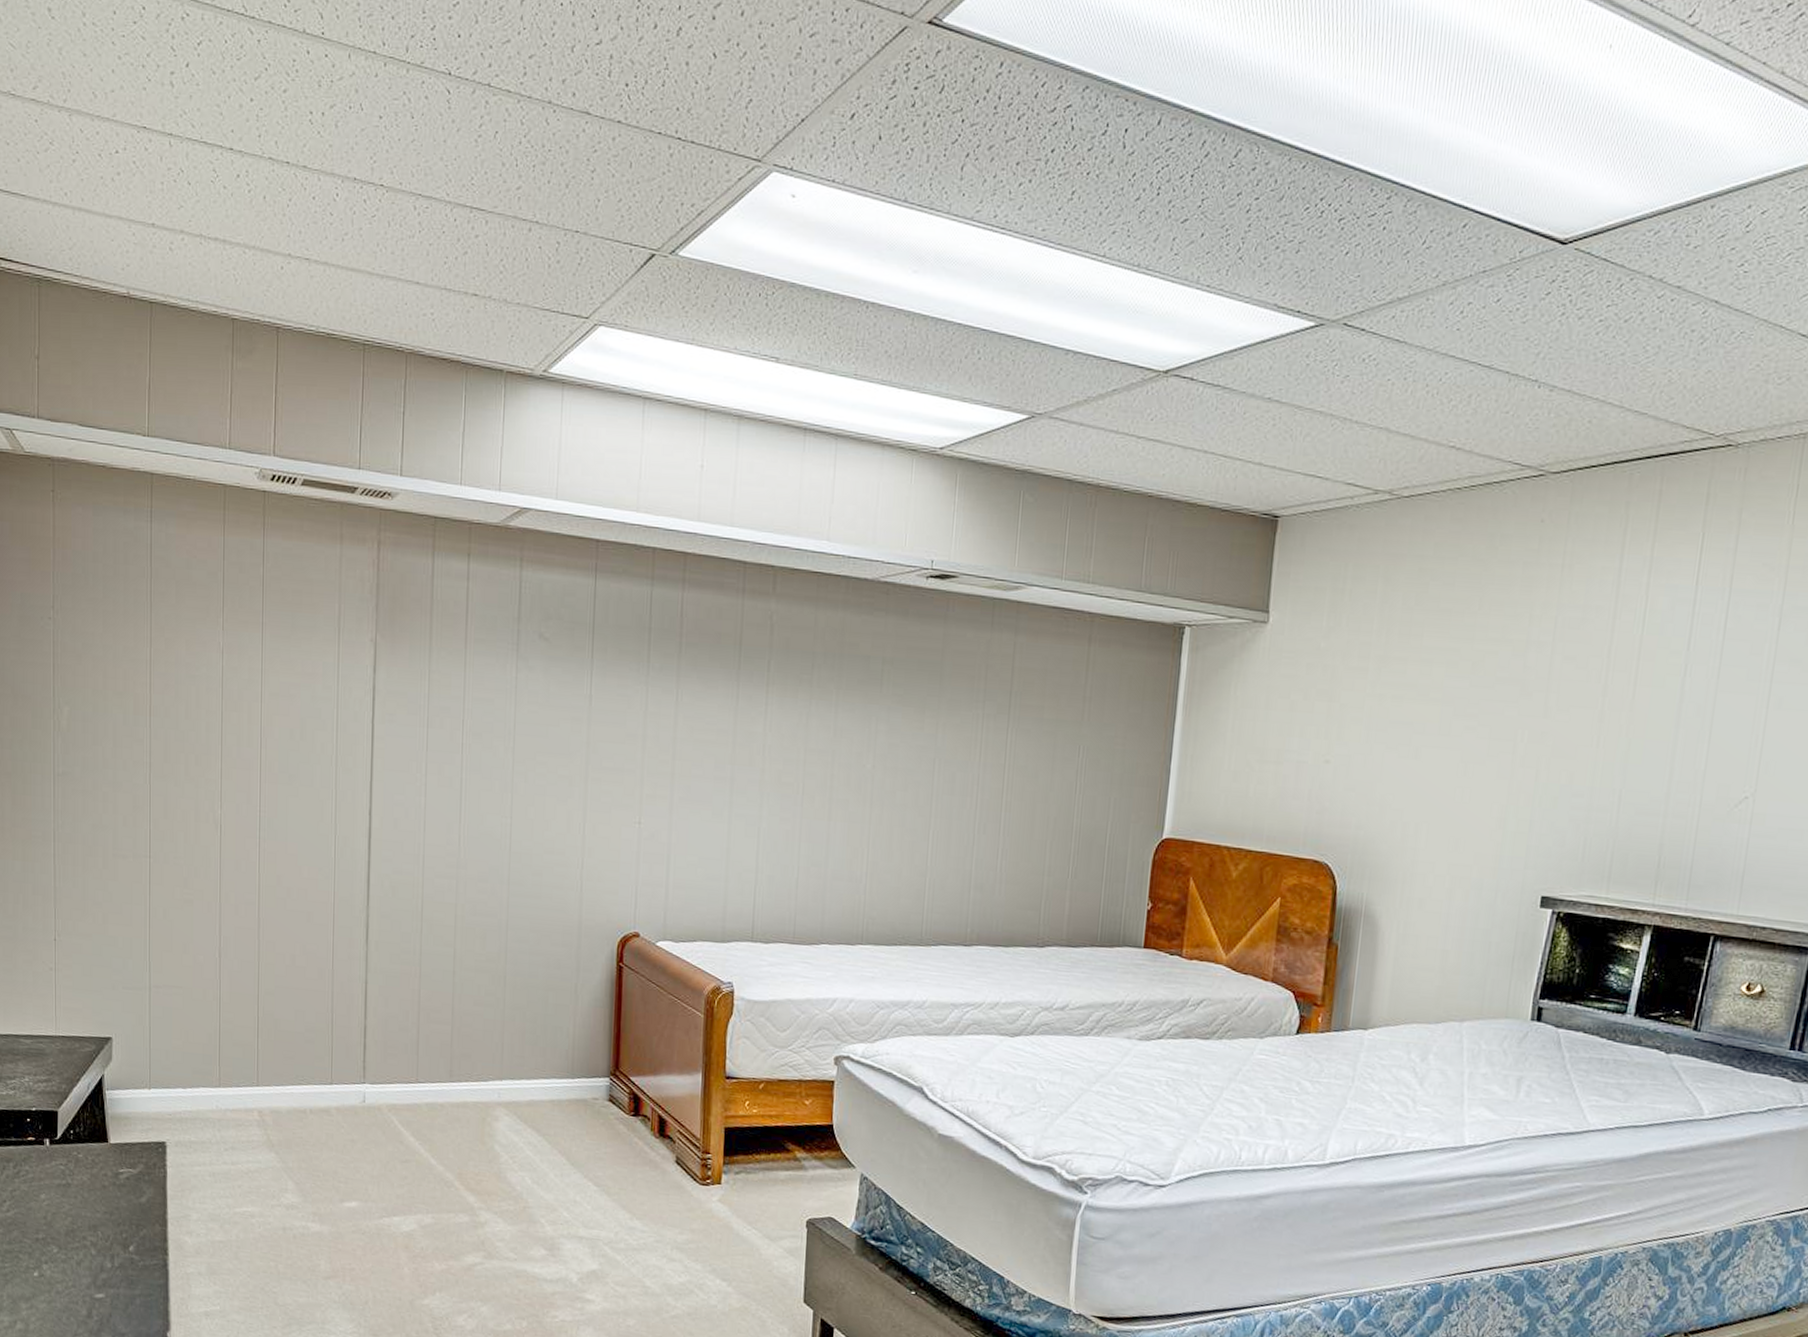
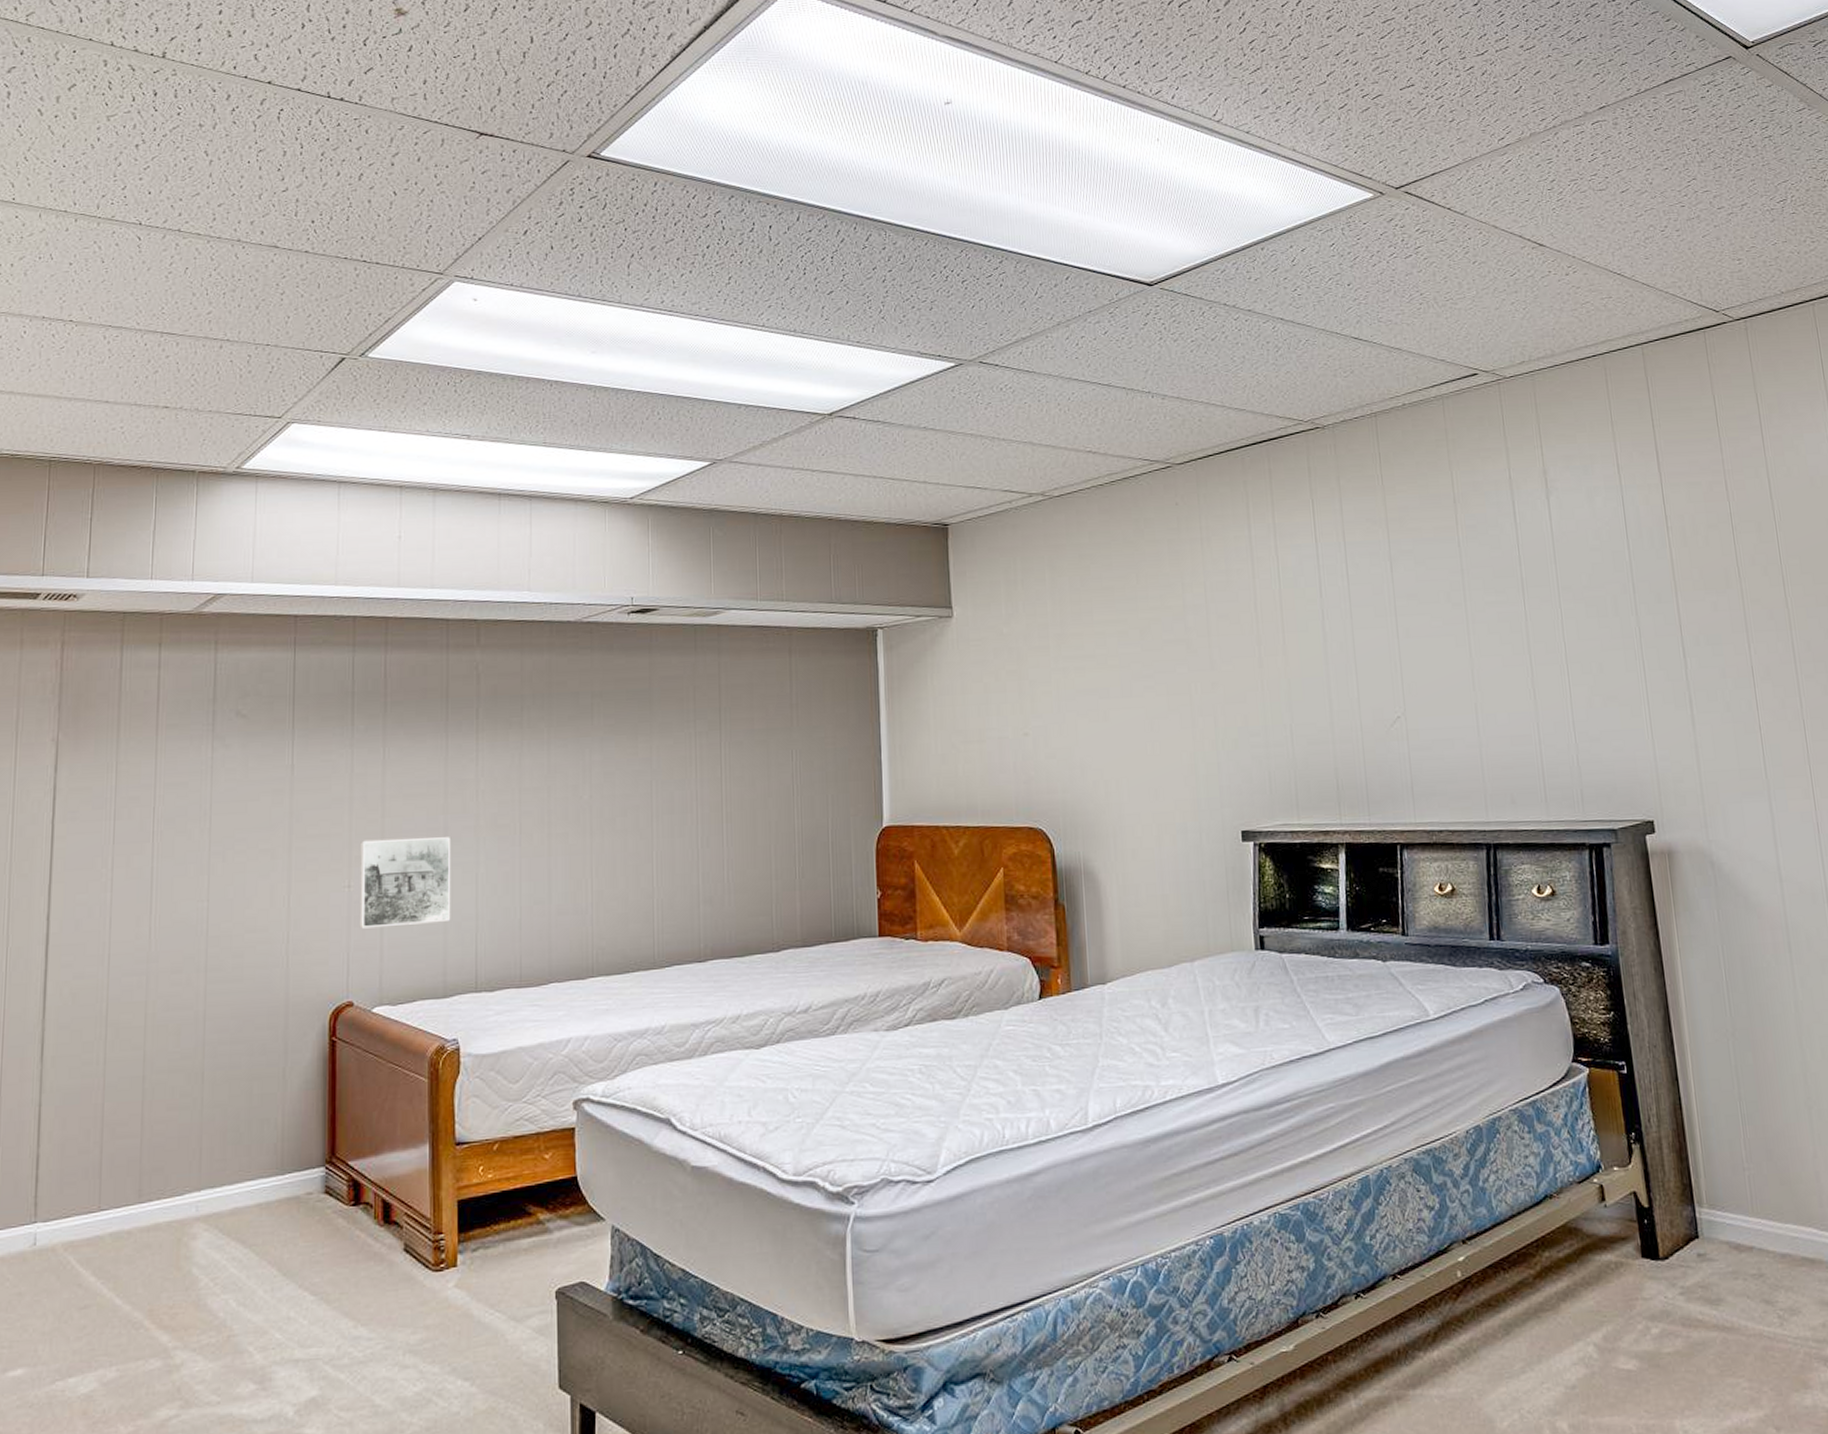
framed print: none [648,779,736,870] -> present [359,837,451,929]

